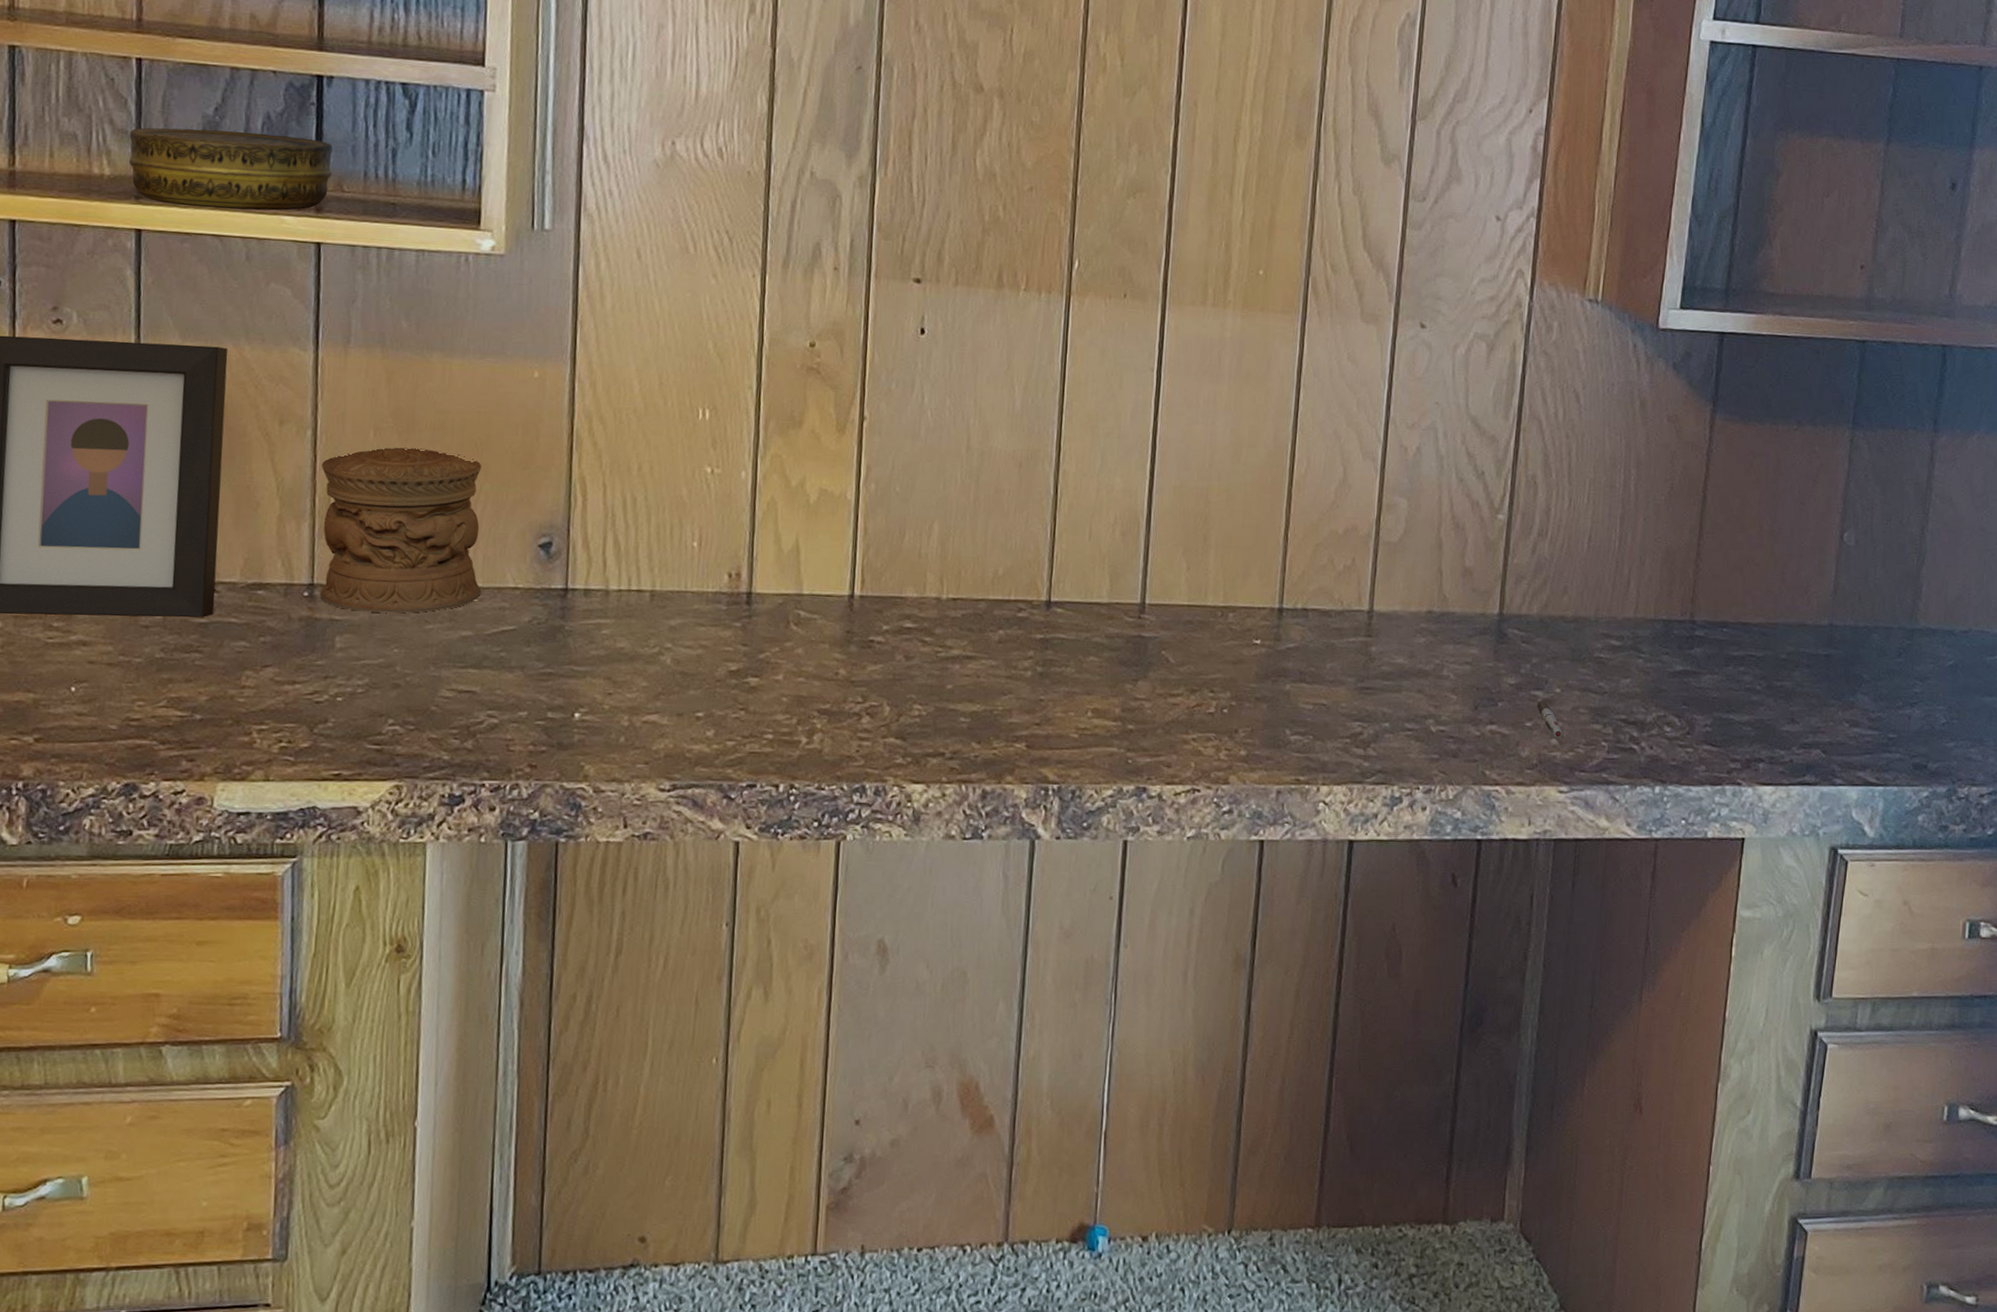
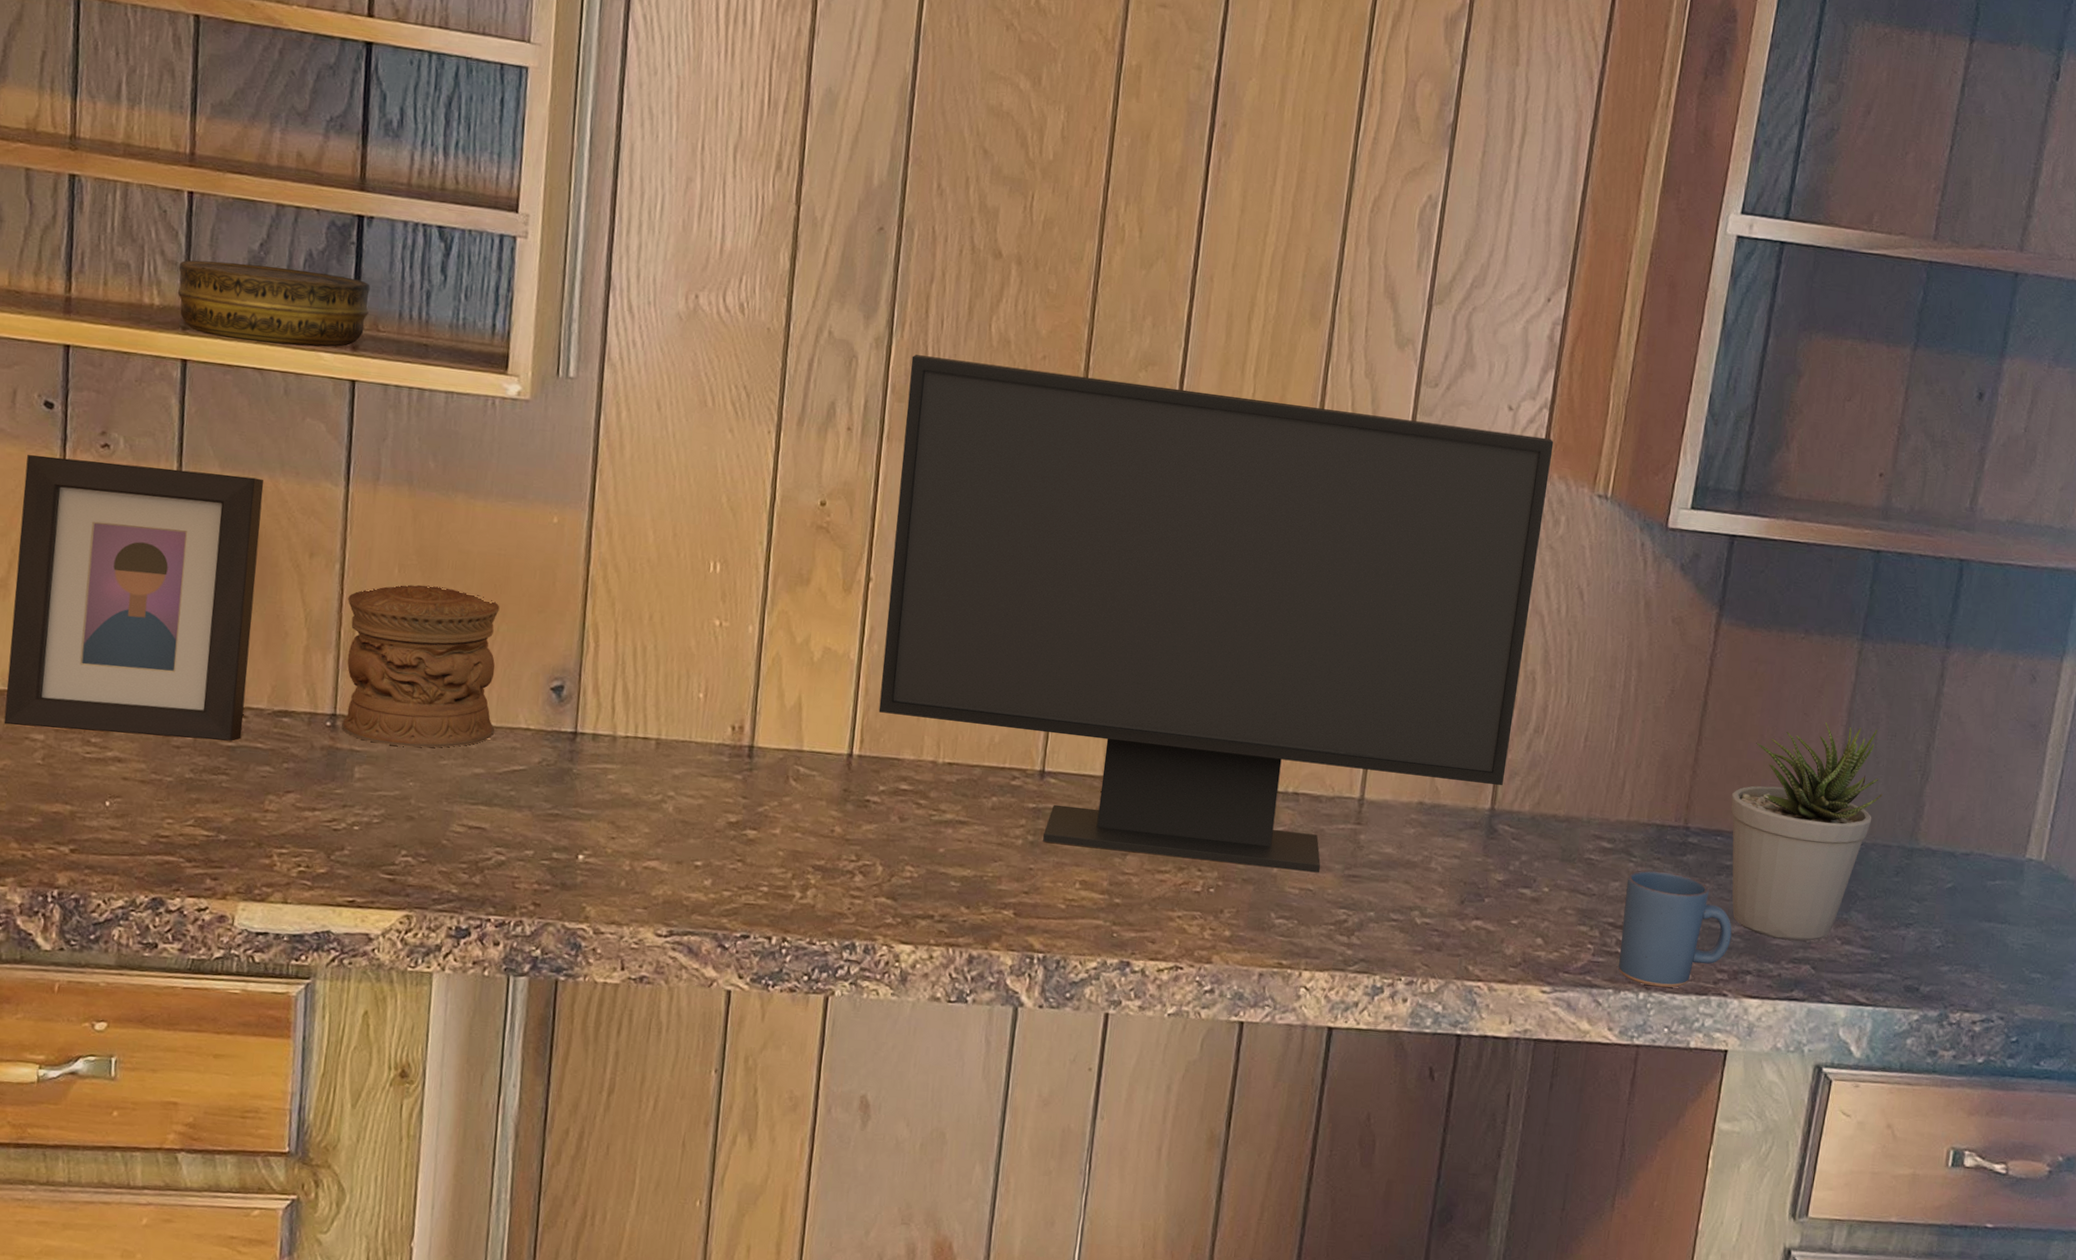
computer monitor: none [878,191,1543,687] -> present [878,354,1554,873]
pen: present [1537,698,1562,738] -> none [1524,896,1548,937]
mug: none [1633,665,1743,781] -> present [1618,870,1732,988]
potted plant: none [1734,510,1881,727] -> present [1731,722,1883,942]

